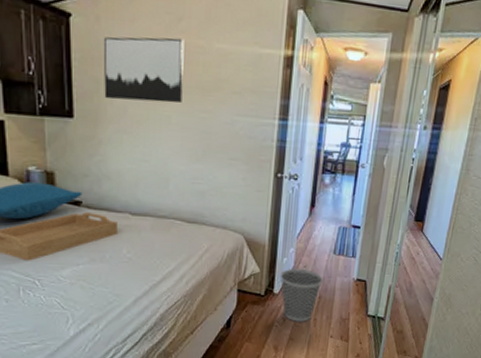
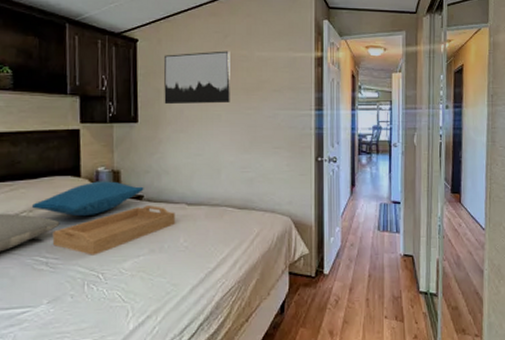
wastebasket: present [280,268,323,322] -> none [328,247,371,303]

